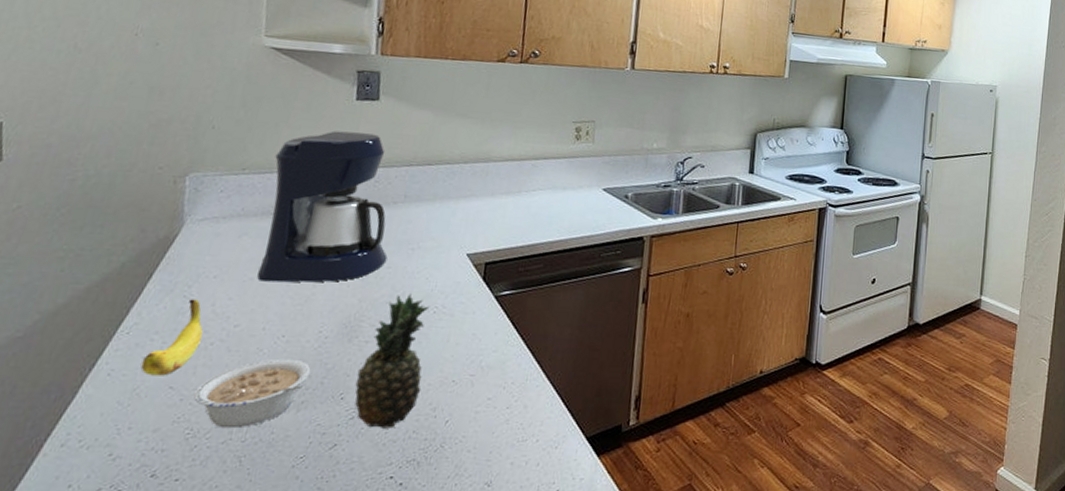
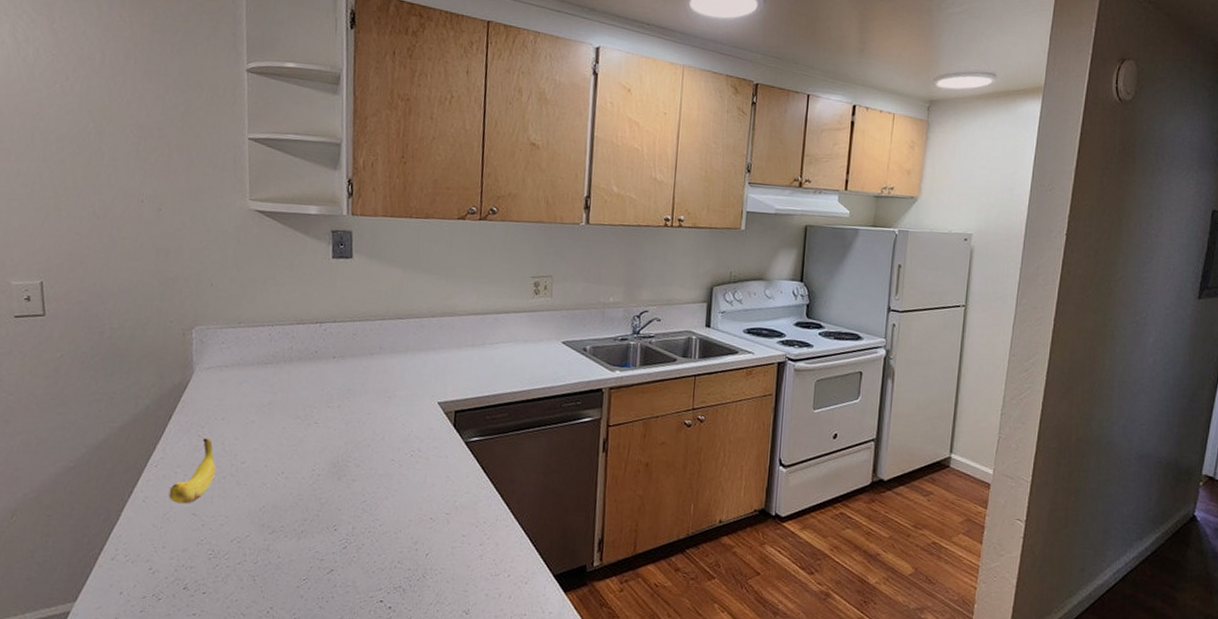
legume: present [194,358,311,429] -> none [213,492,308,552]
coffee maker: present [257,131,388,283] -> none [257,287,368,426]
fruit: present [355,294,430,429] -> none [346,438,407,558]

